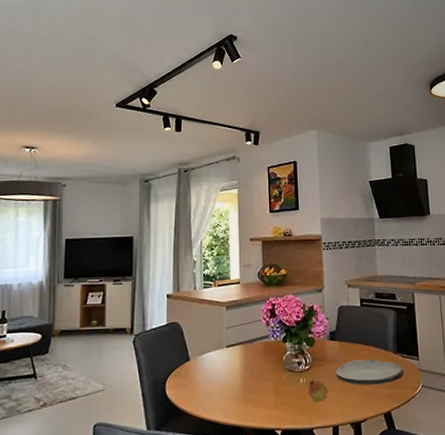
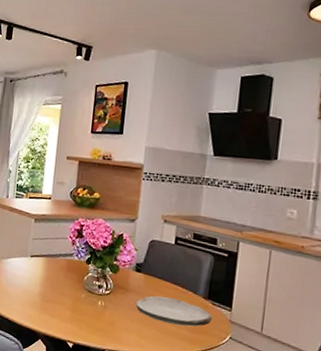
fruit: present [307,378,328,402] -> none [104,303,126,328]

